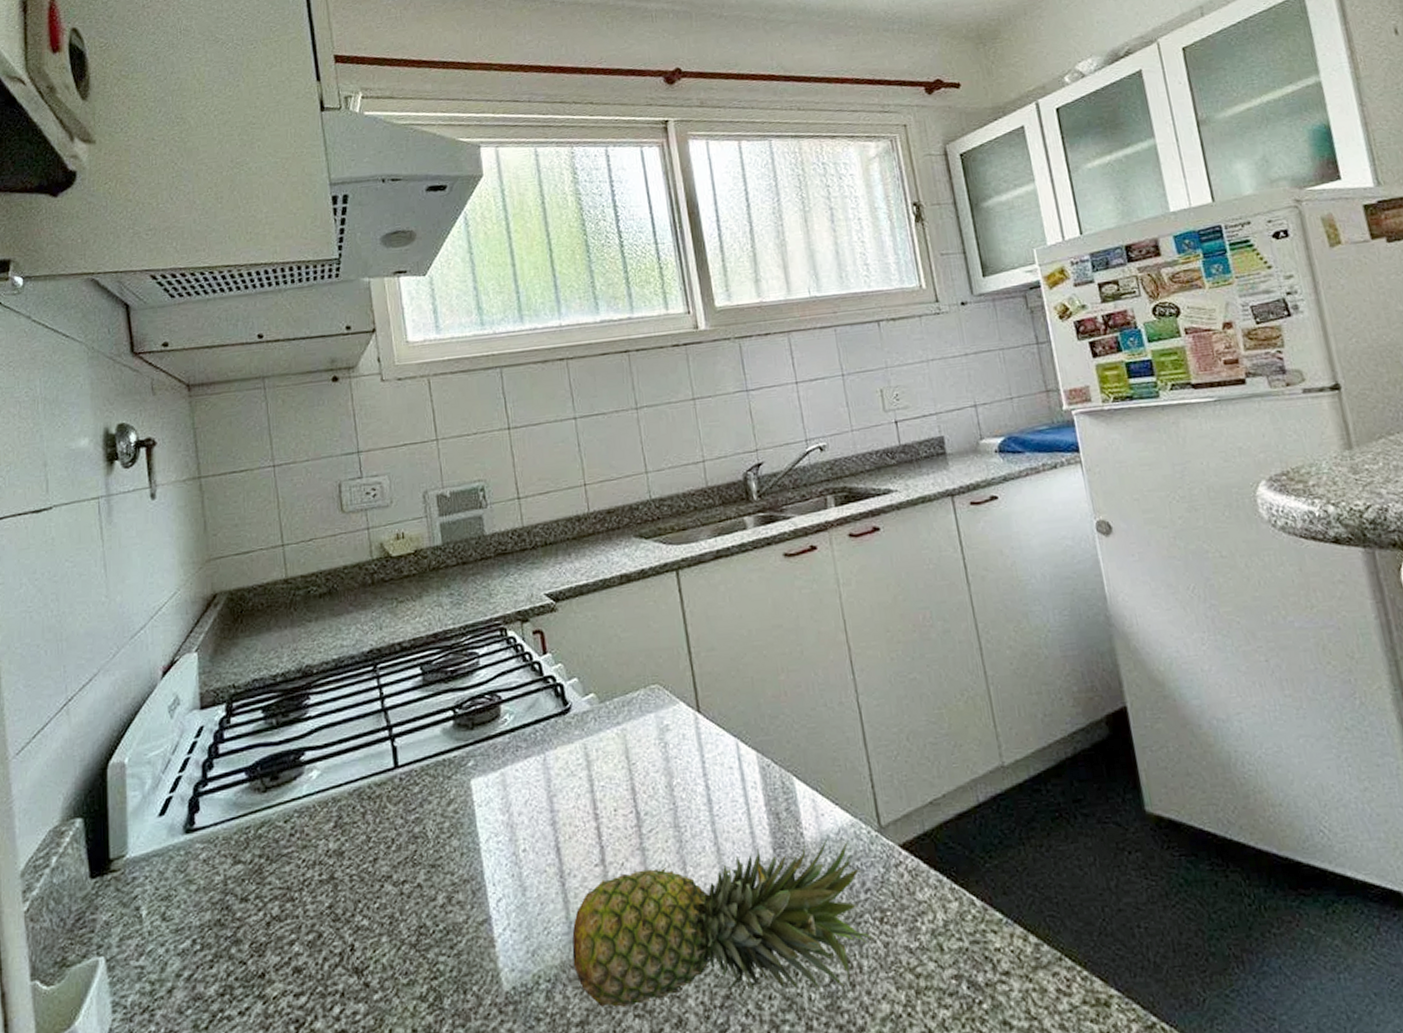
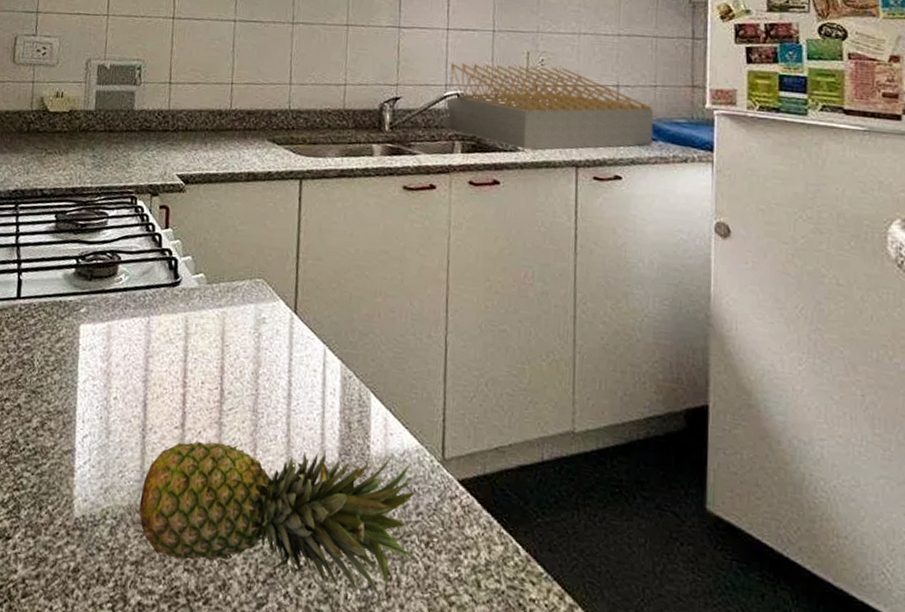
architectural model: none [804,397,1021,490] -> present [442,62,654,150]

